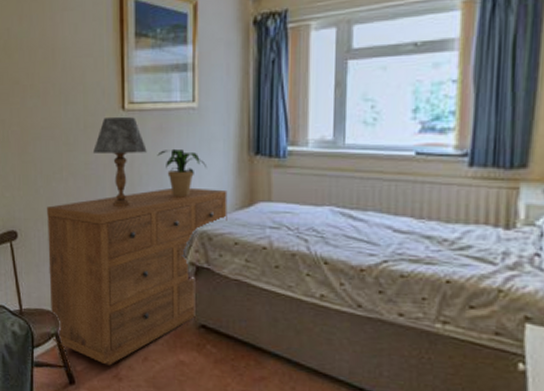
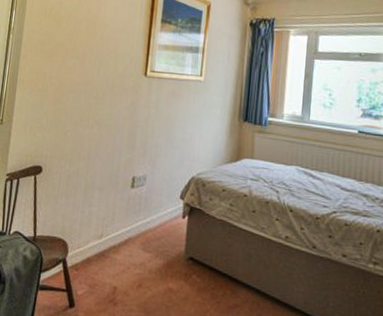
dresser: present [47,187,228,366] -> none [59,141,221,291]
table lamp: present [92,116,147,207] -> none [116,80,161,153]
potted plant: present [157,148,208,198] -> none [168,110,207,150]

